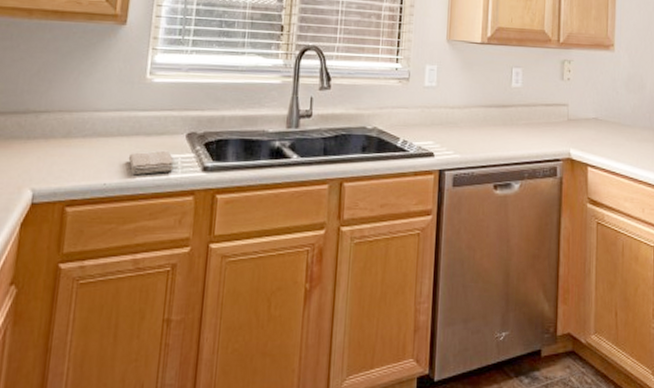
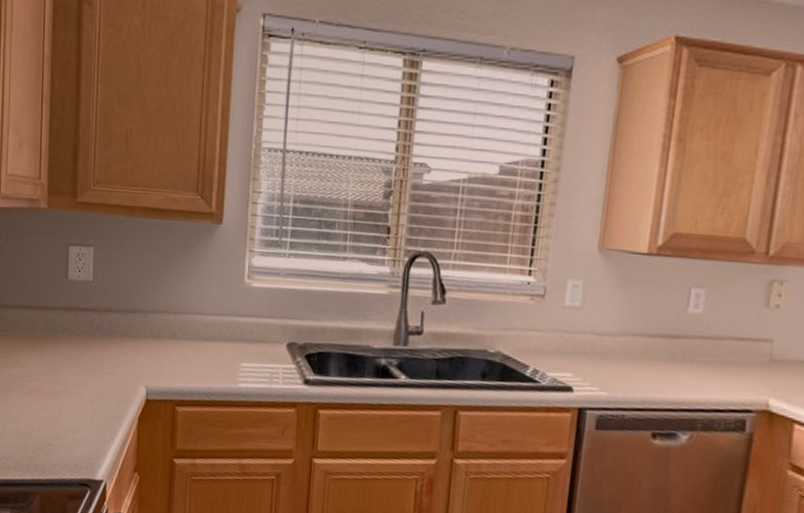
washcloth: present [128,151,174,174] -> none [230,359,275,382]

